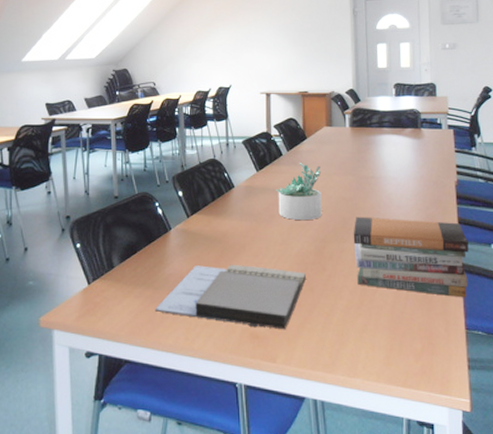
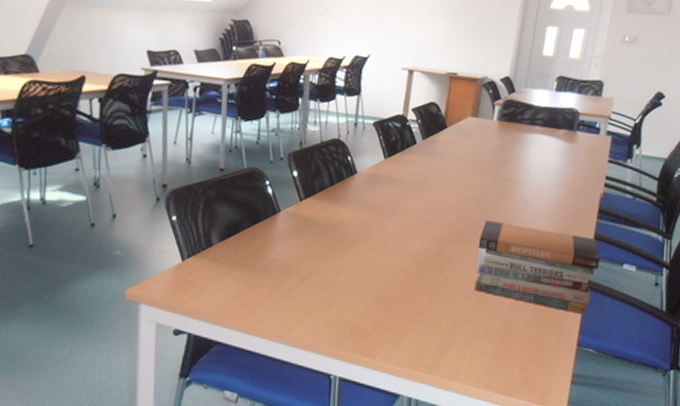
notebook: present [155,264,306,330] -> none [253,253,421,328]
succulent plant: present [275,162,322,221] -> none [402,153,457,218]

